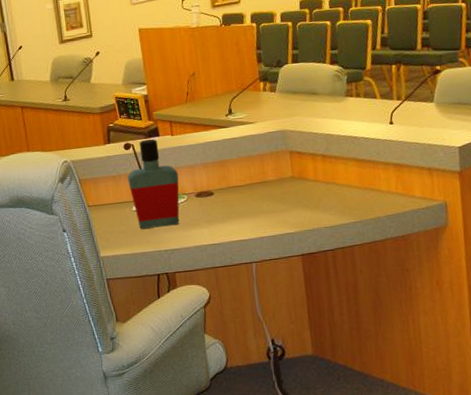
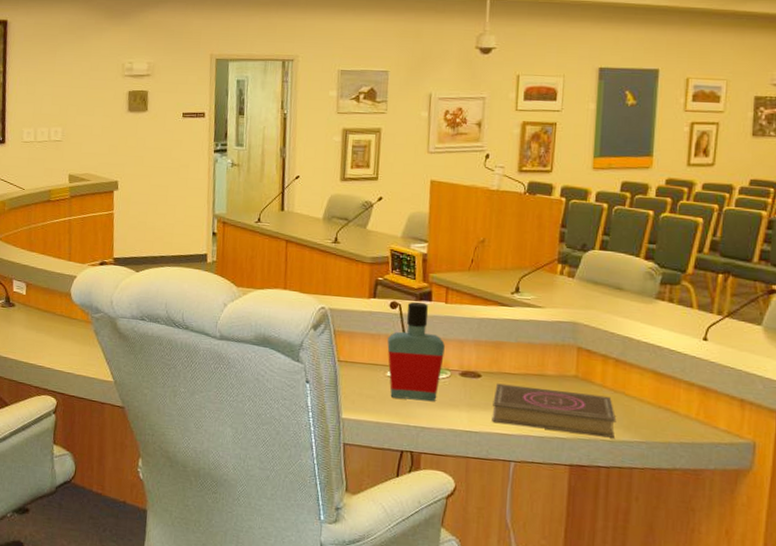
book: none [227,188,333,232] -> present [492,383,617,438]

